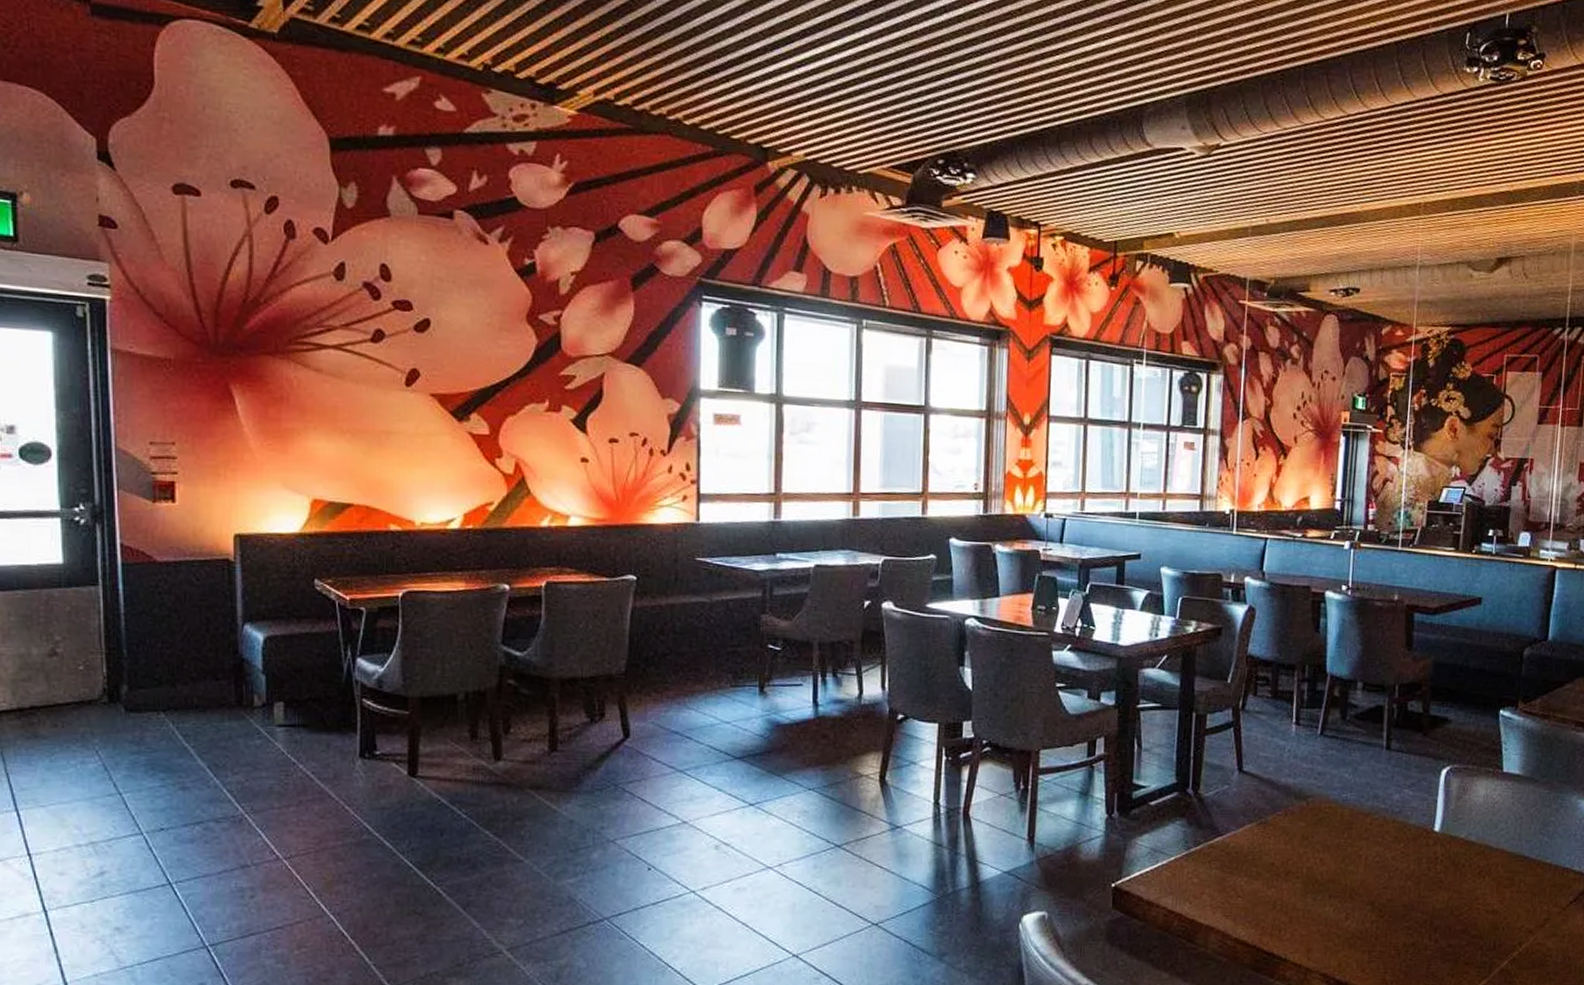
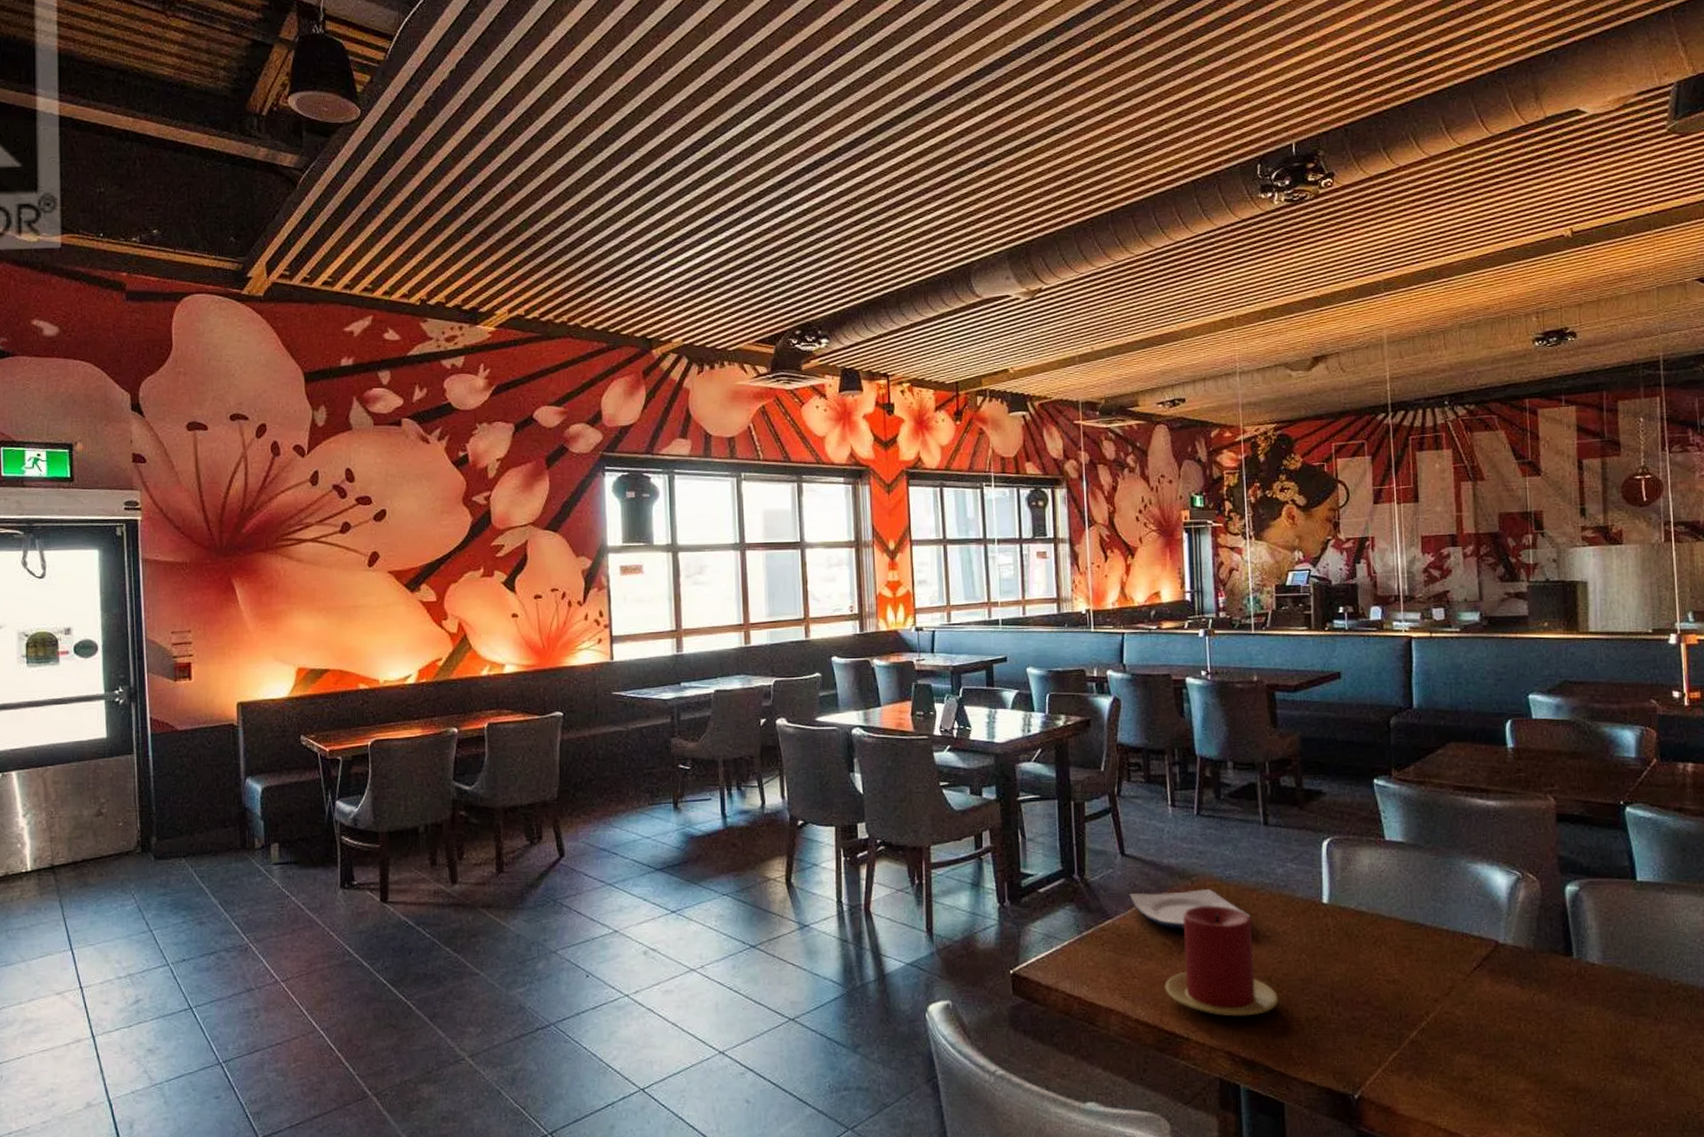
plate: none [1242,811,1362,850] -> present [1129,889,1251,929]
candle: none [1268,827,1379,940] -> present [1165,905,1278,1017]

